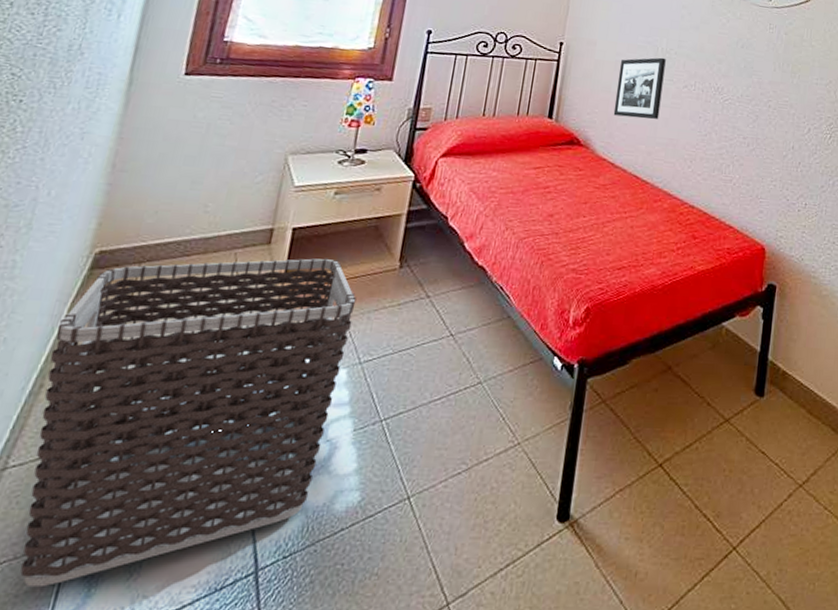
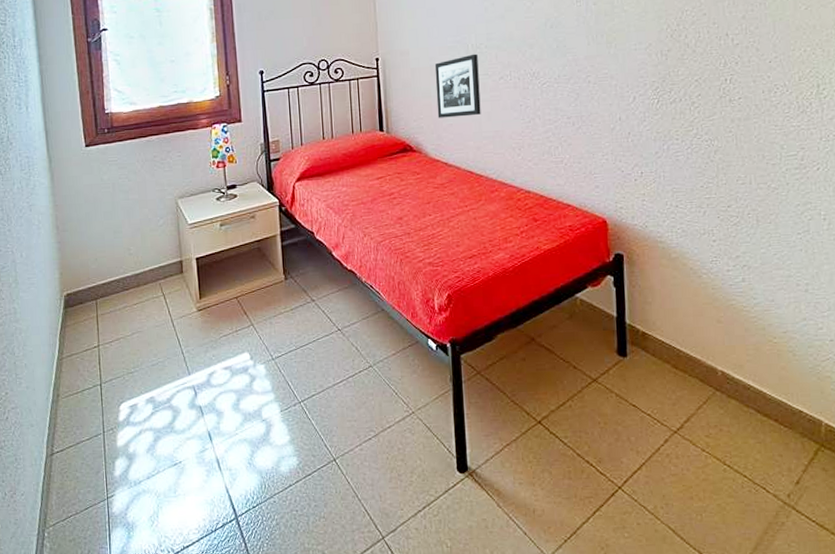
clothes hamper: present [20,258,357,588] -> none [56,279,260,532]

